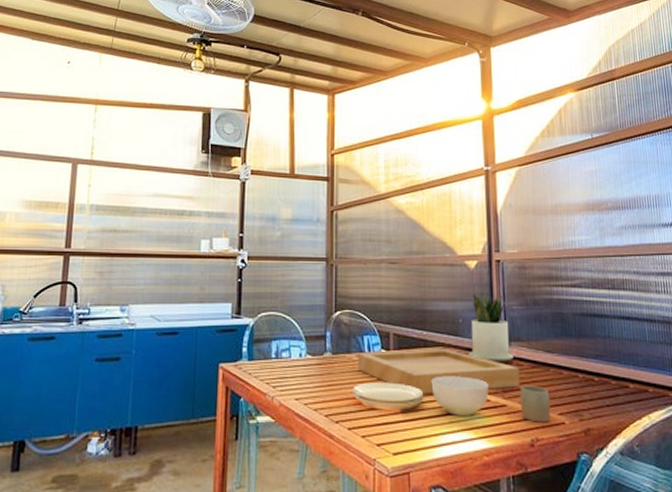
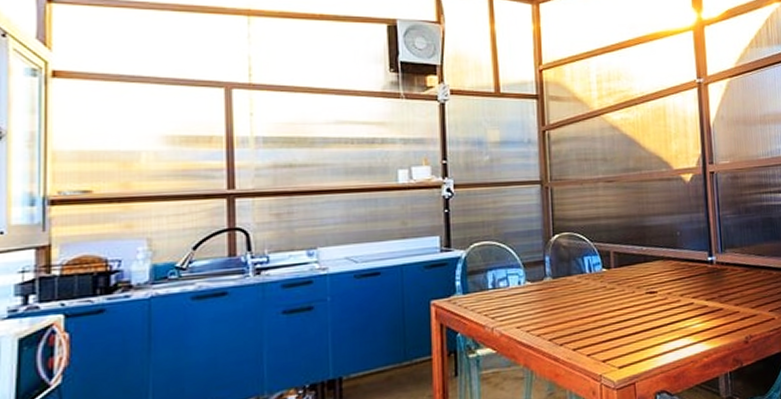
plate: present [353,382,424,410] -> none [575,299,646,328]
tray: present [358,349,520,394] -> none [579,262,735,308]
bowl: present [431,375,490,416] -> none [652,285,707,324]
planter: present [467,294,515,362] -> none [686,205,729,270]
mug: present [519,385,551,422] -> none [734,287,763,321]

